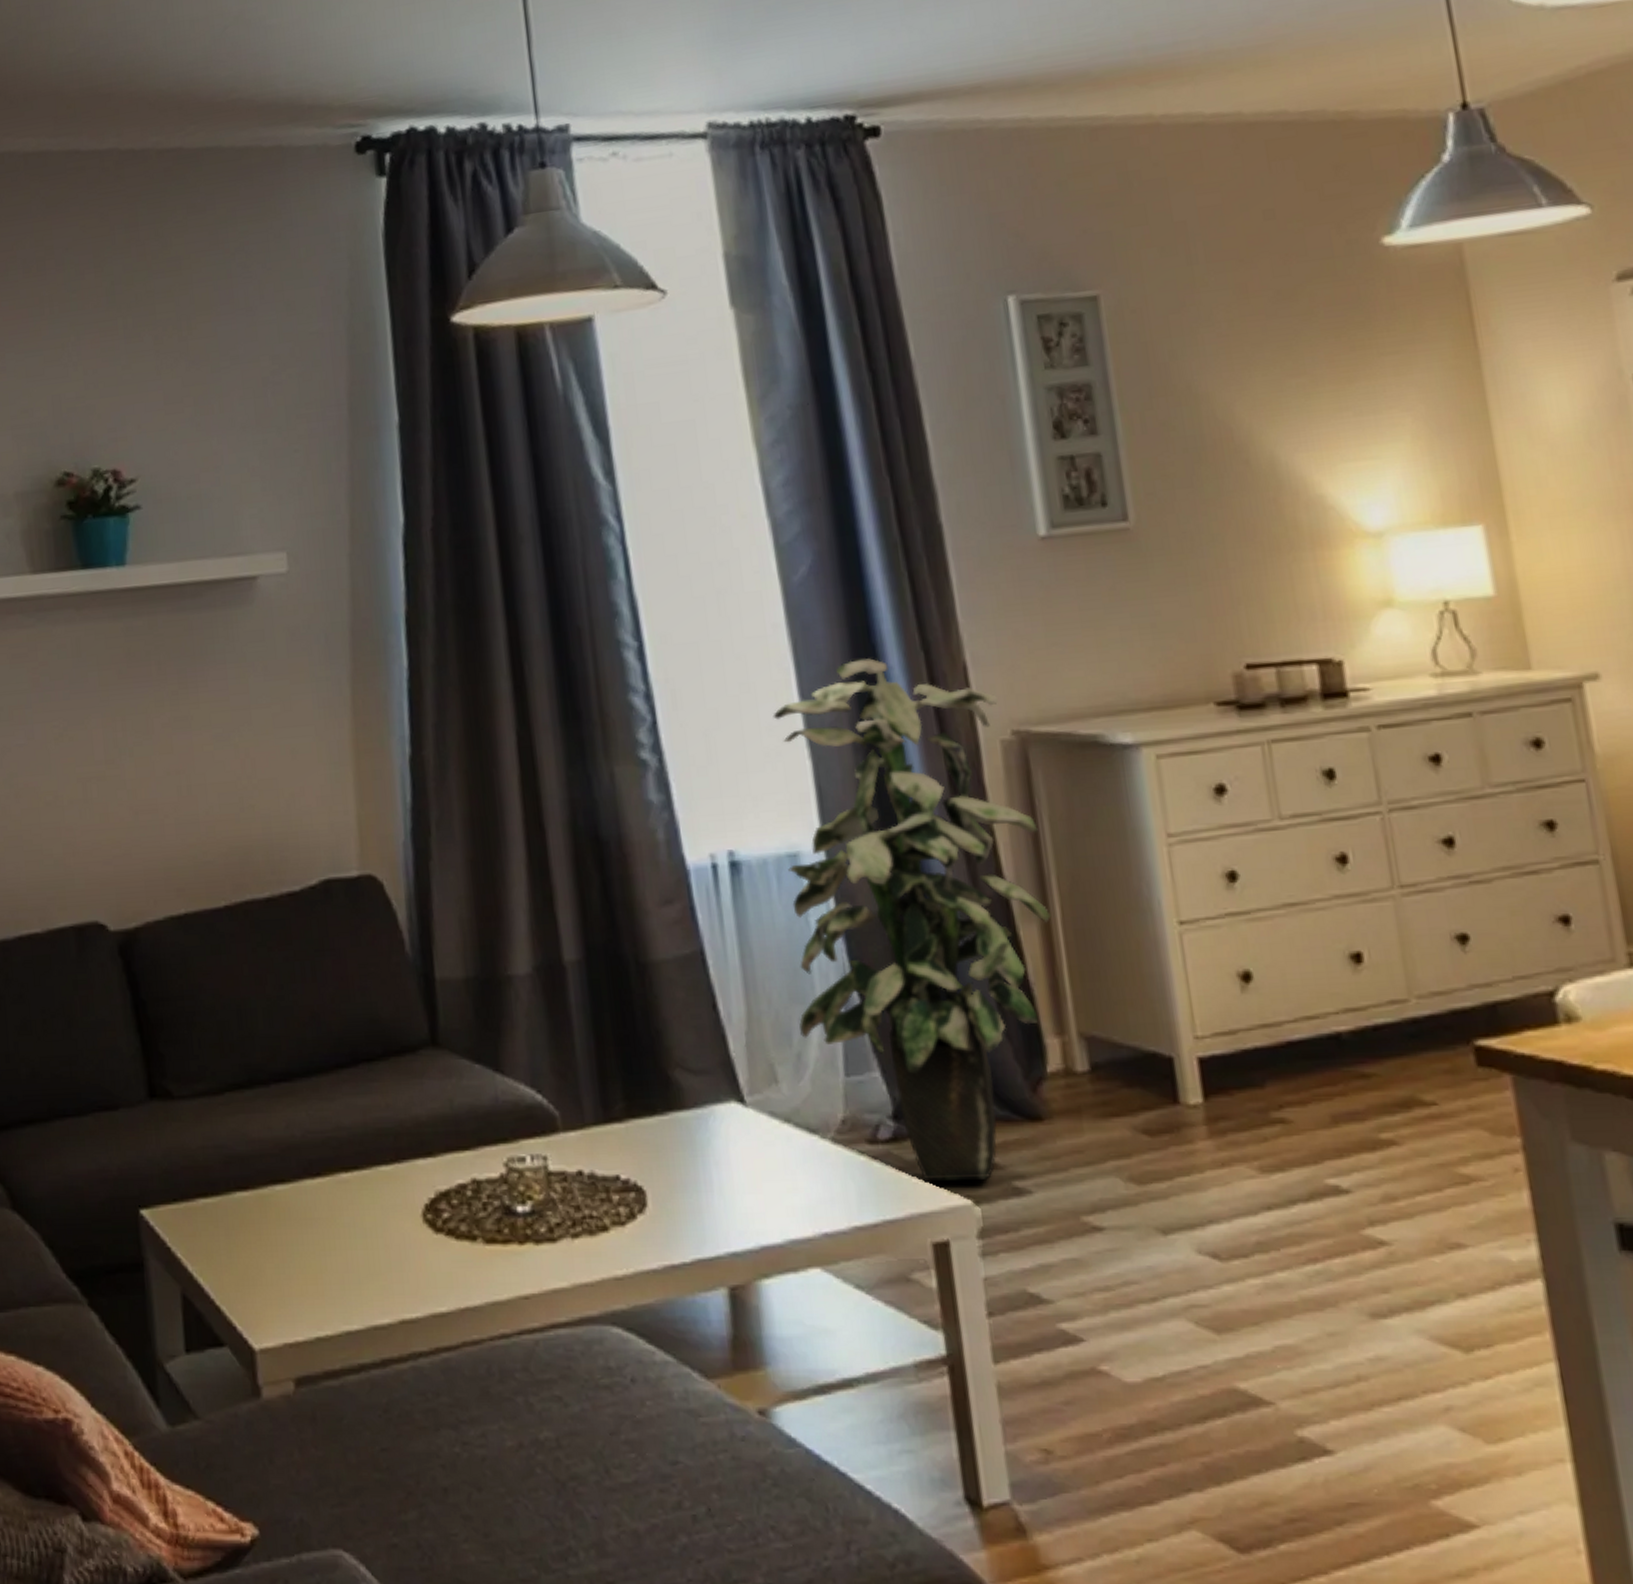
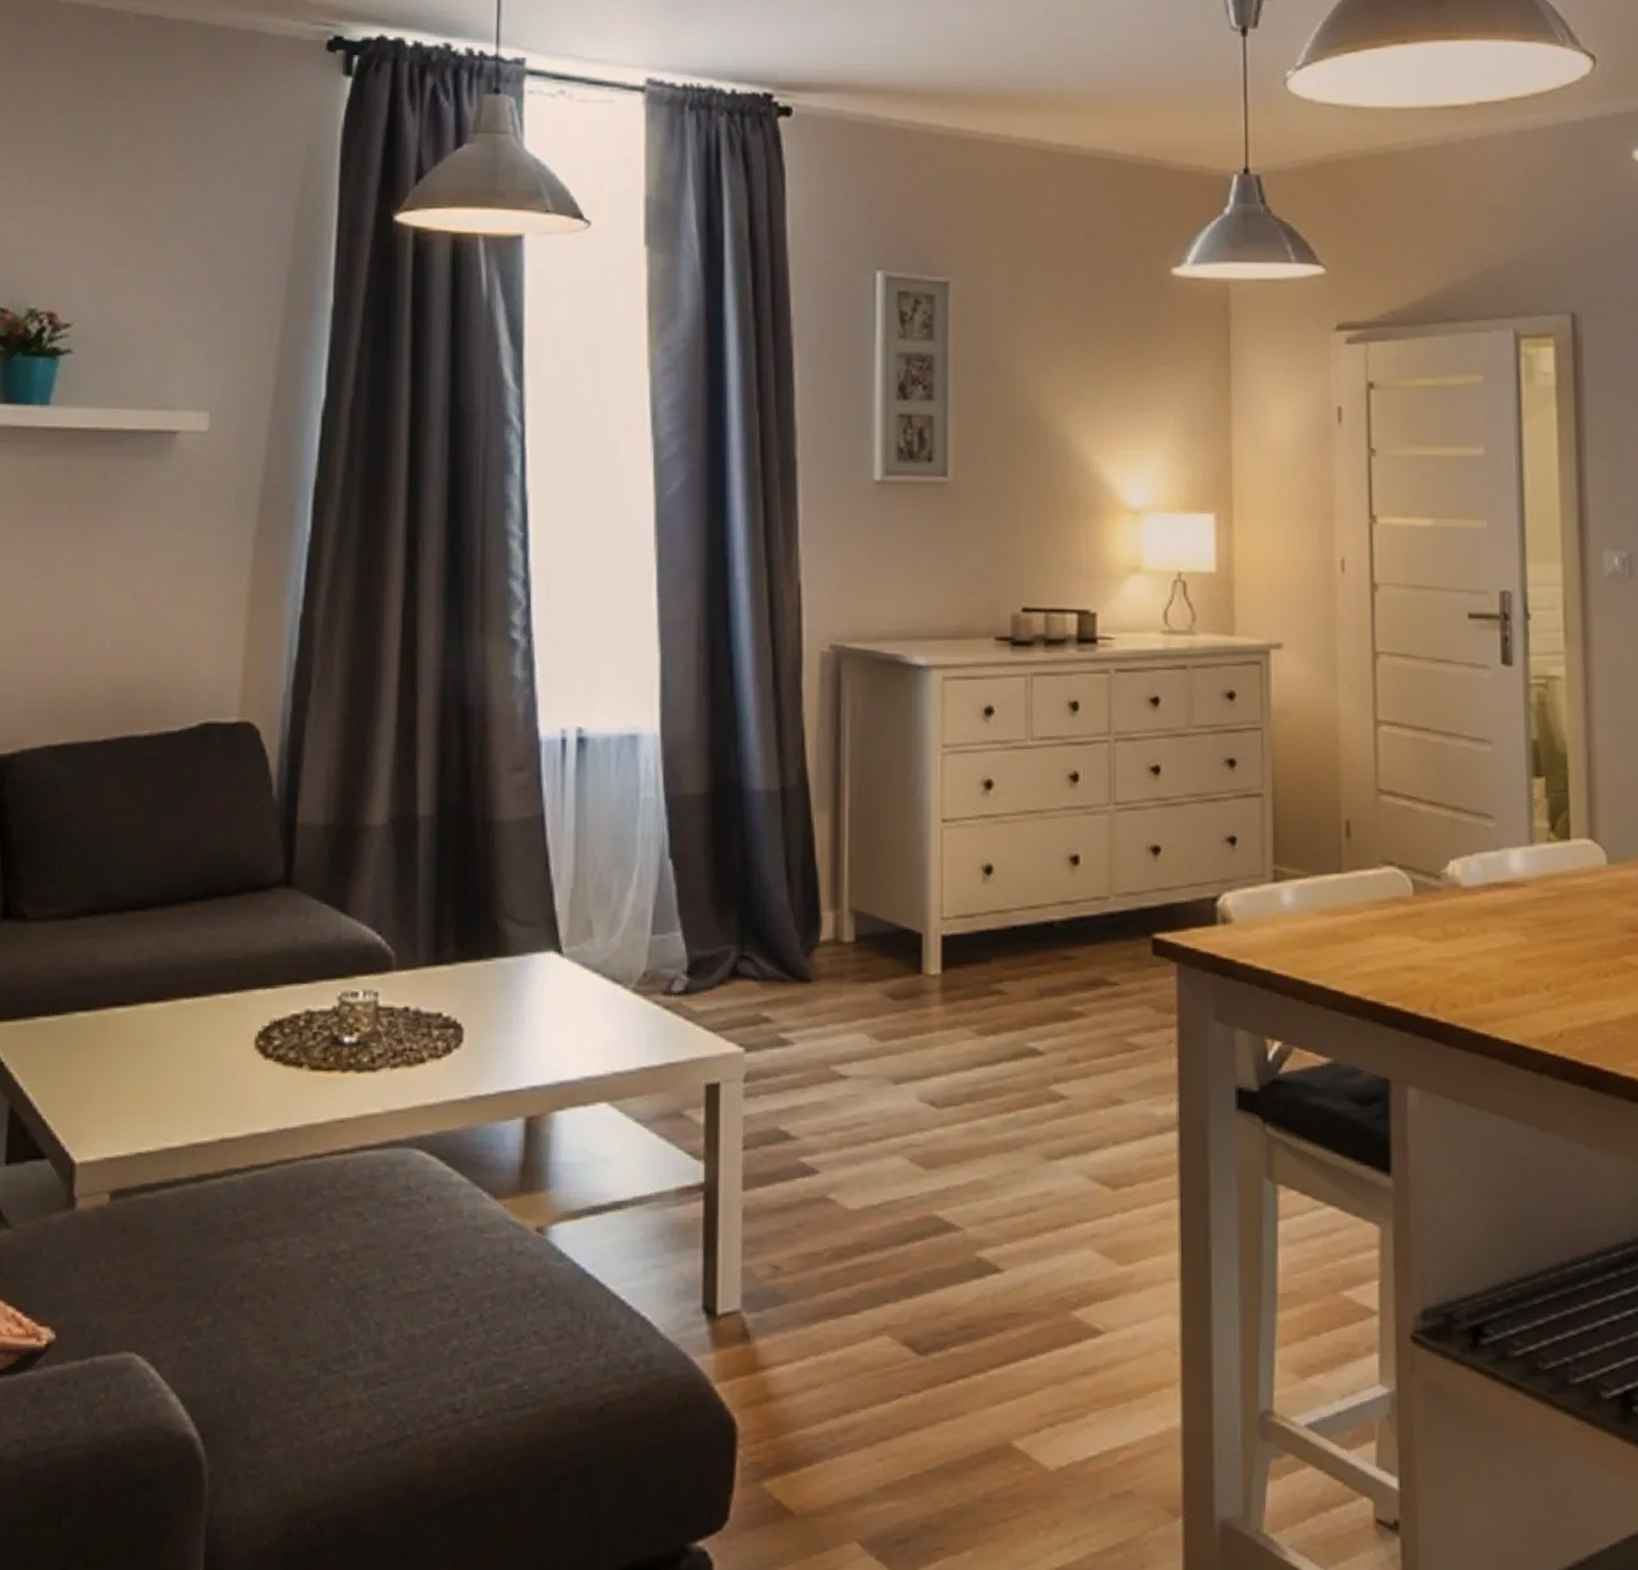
indoor plant: present [773,658,1052,1181] -> none [618,569,841,1030]

